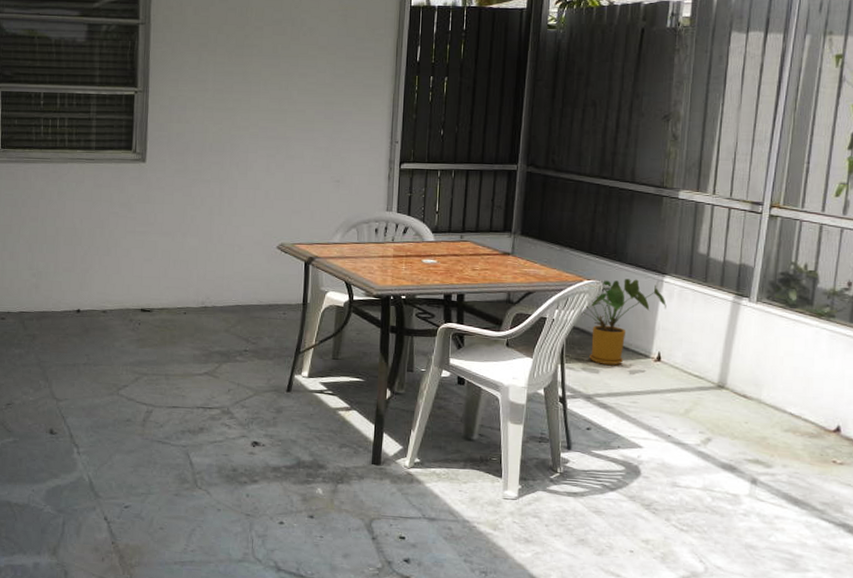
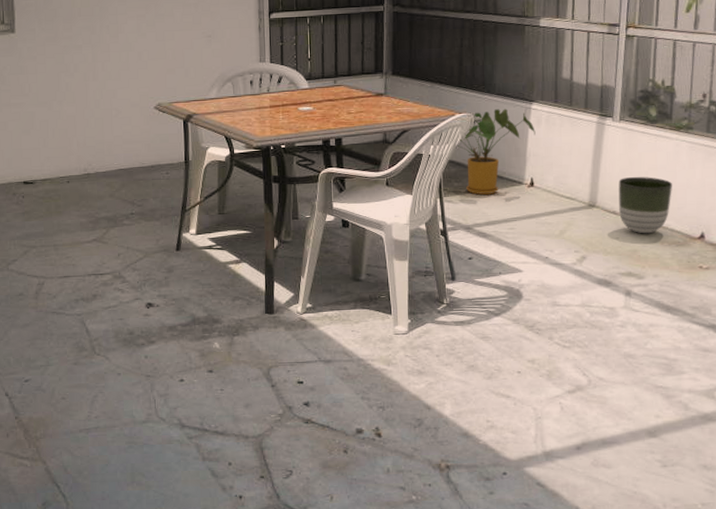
planter: none [750,361,809,422] -> present [618,177,672,234]

